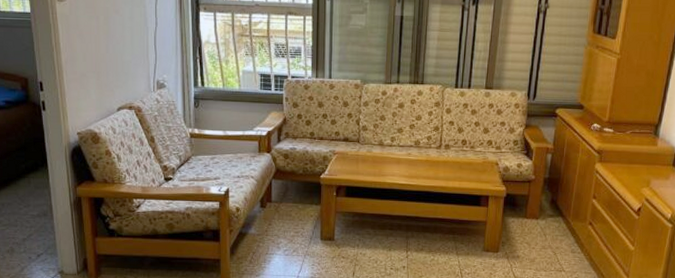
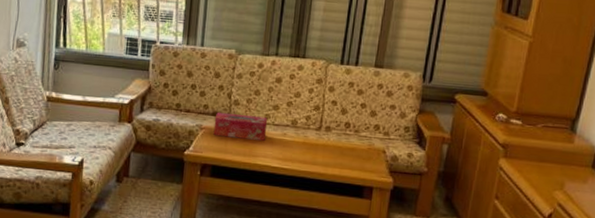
tissue box: none [345,137,394,161] -> present [213,112,268,141]

